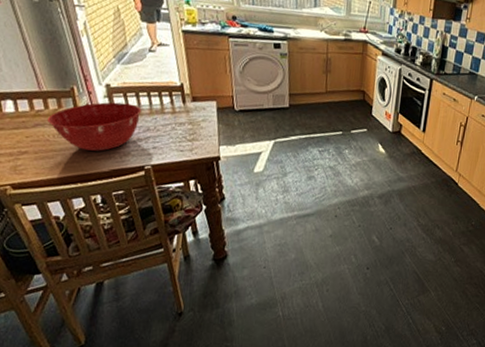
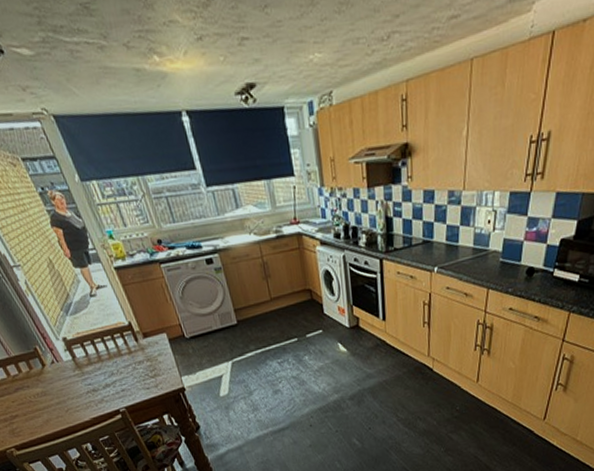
mixing bowl: present [47,102,141,151] -> none [23,352,103,404]

